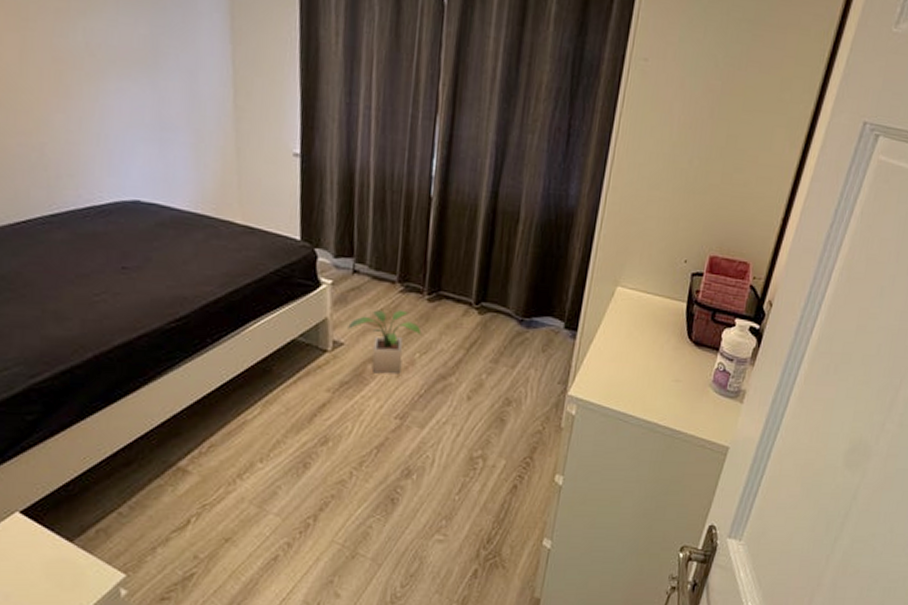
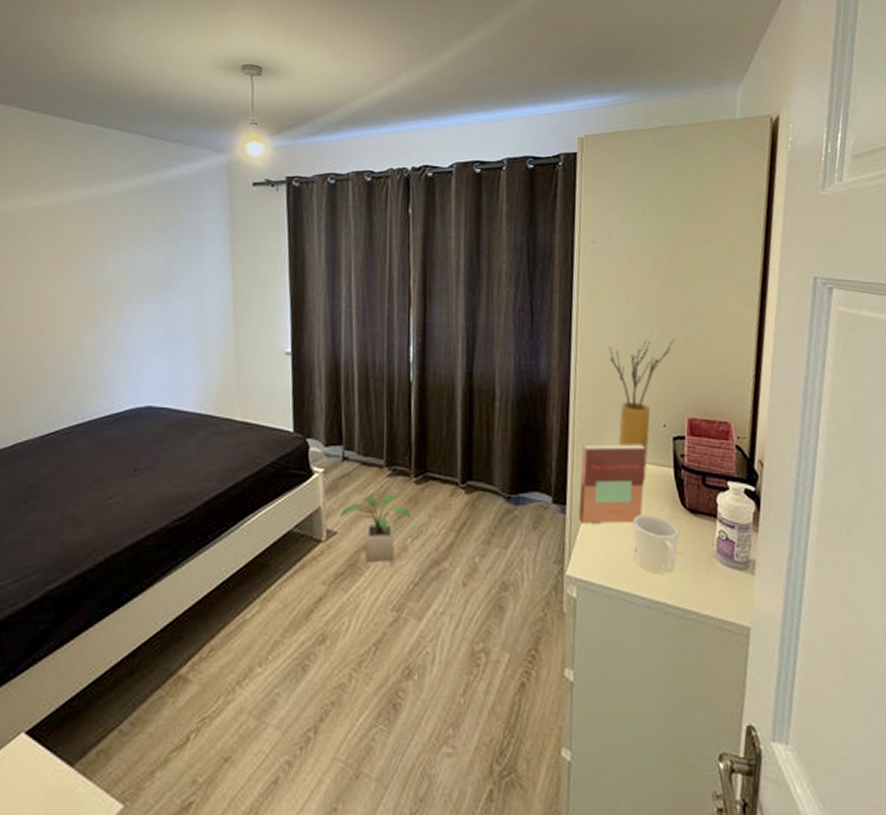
book: none [588,275,663,352] -> present [579,444,646,524]
mug: none [633,343,681,399] -> present [632,514,679,574]
vase: none [637,174,713,313] -> present [608,338,675,481]

